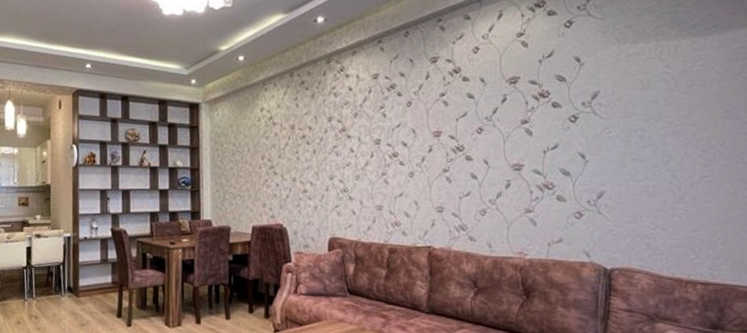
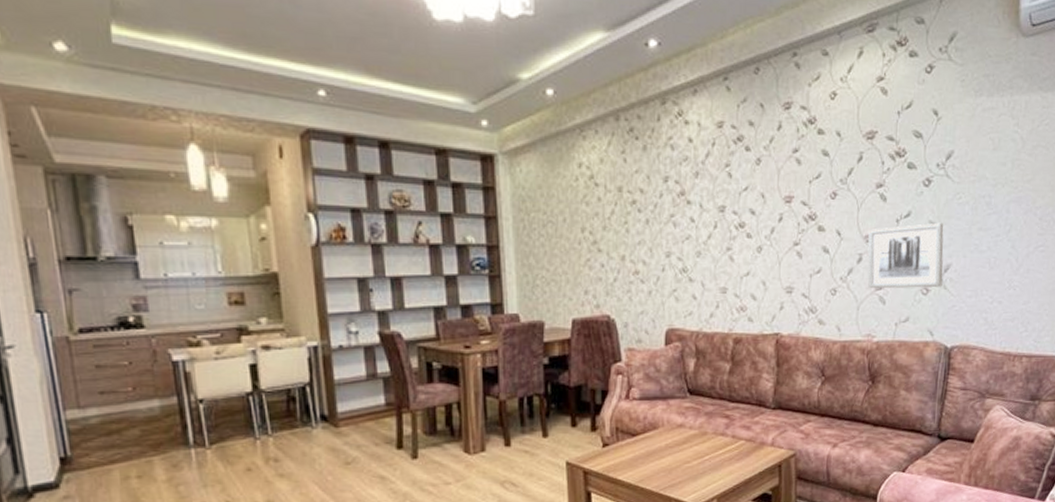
wall art: none [515,153,597,212] -> present [867,222,944,289]

